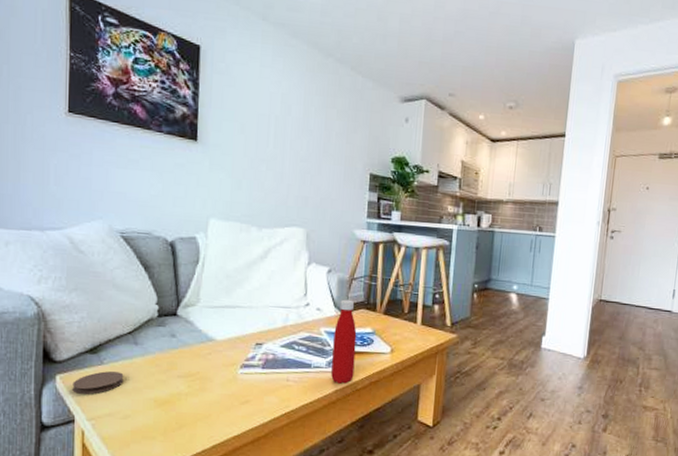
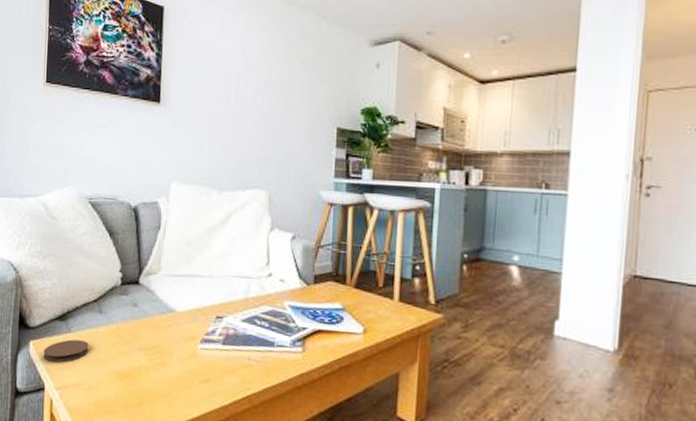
bottle: present [331,299,357,384] -> none [296,269,324,367]

